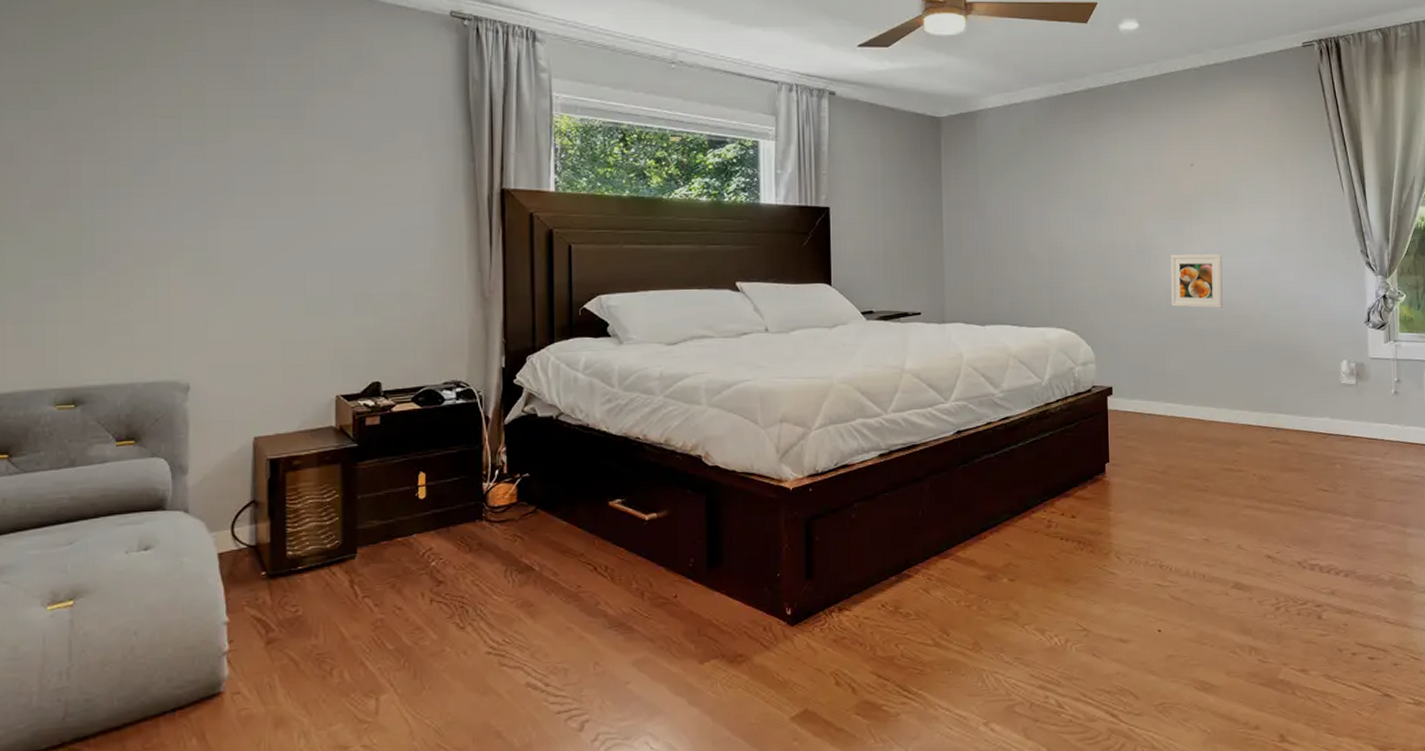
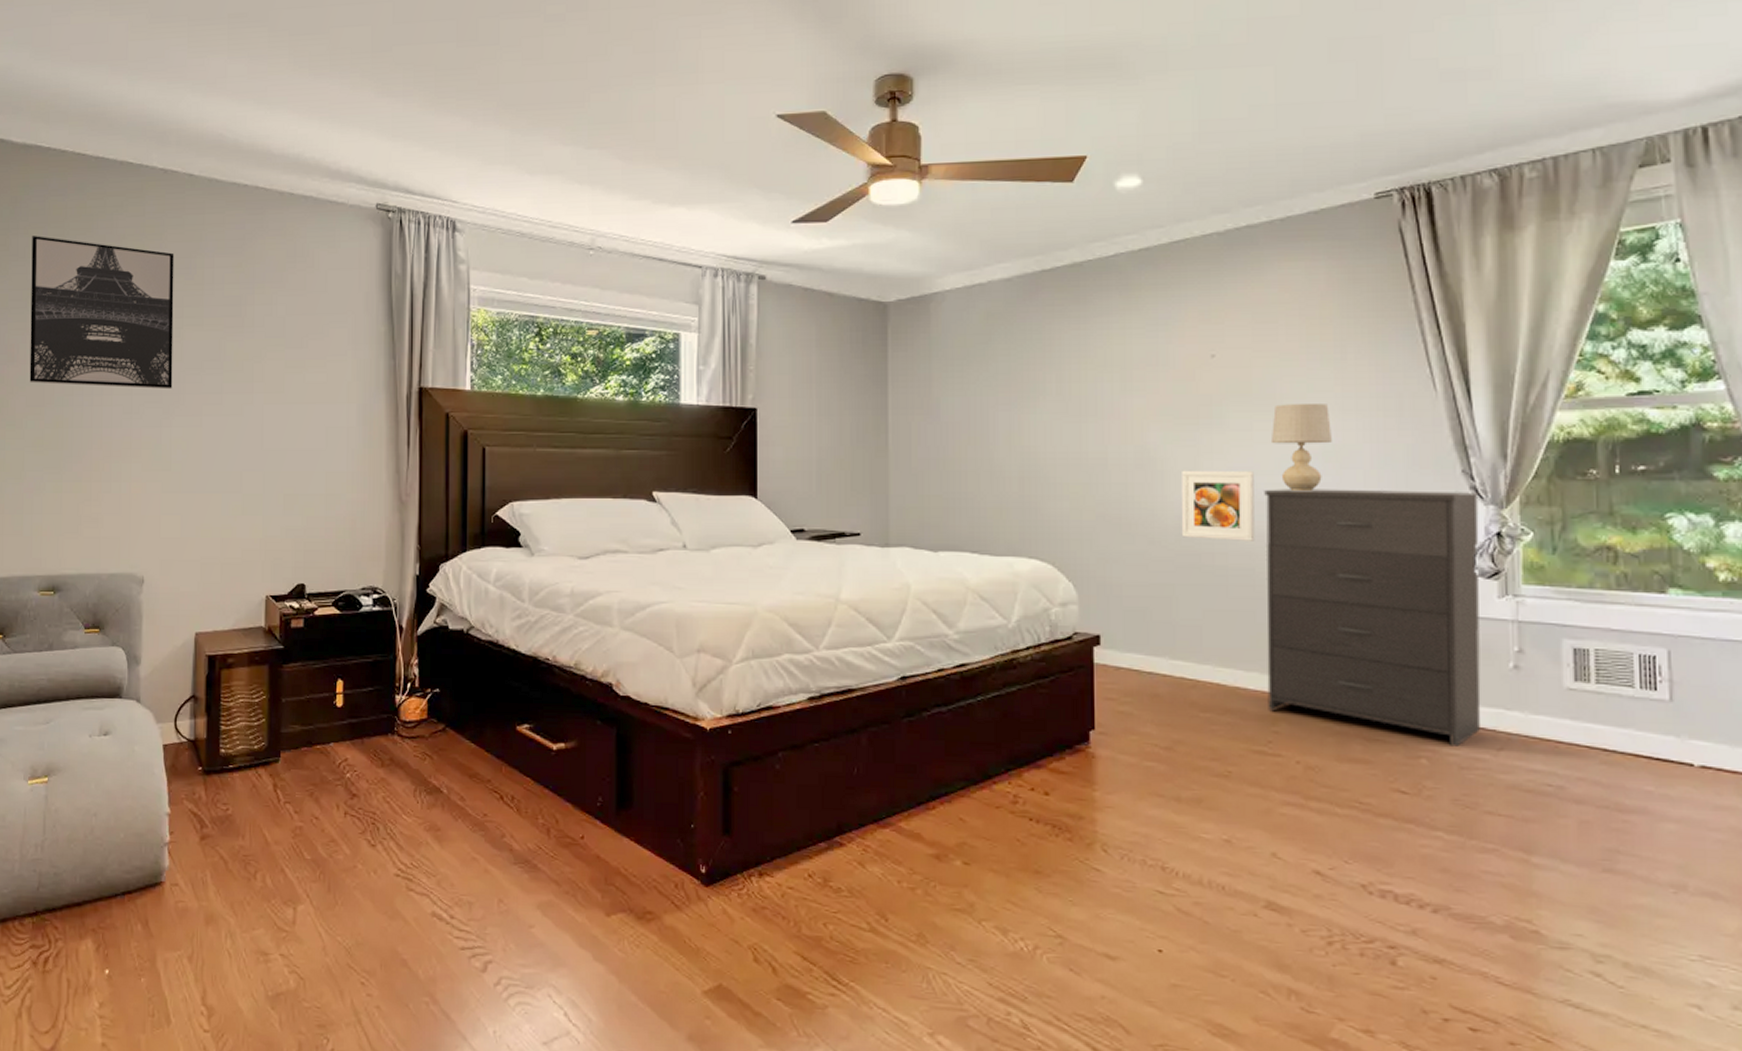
wall art: none [34,26,219,191] -> present [29,236,174,390]
dresser: none [1229,266,1374,454] -> present [1264,489,1481,747]
table lamp: none [1234,202,1275,269] -> present [1272,404,1332,492]

